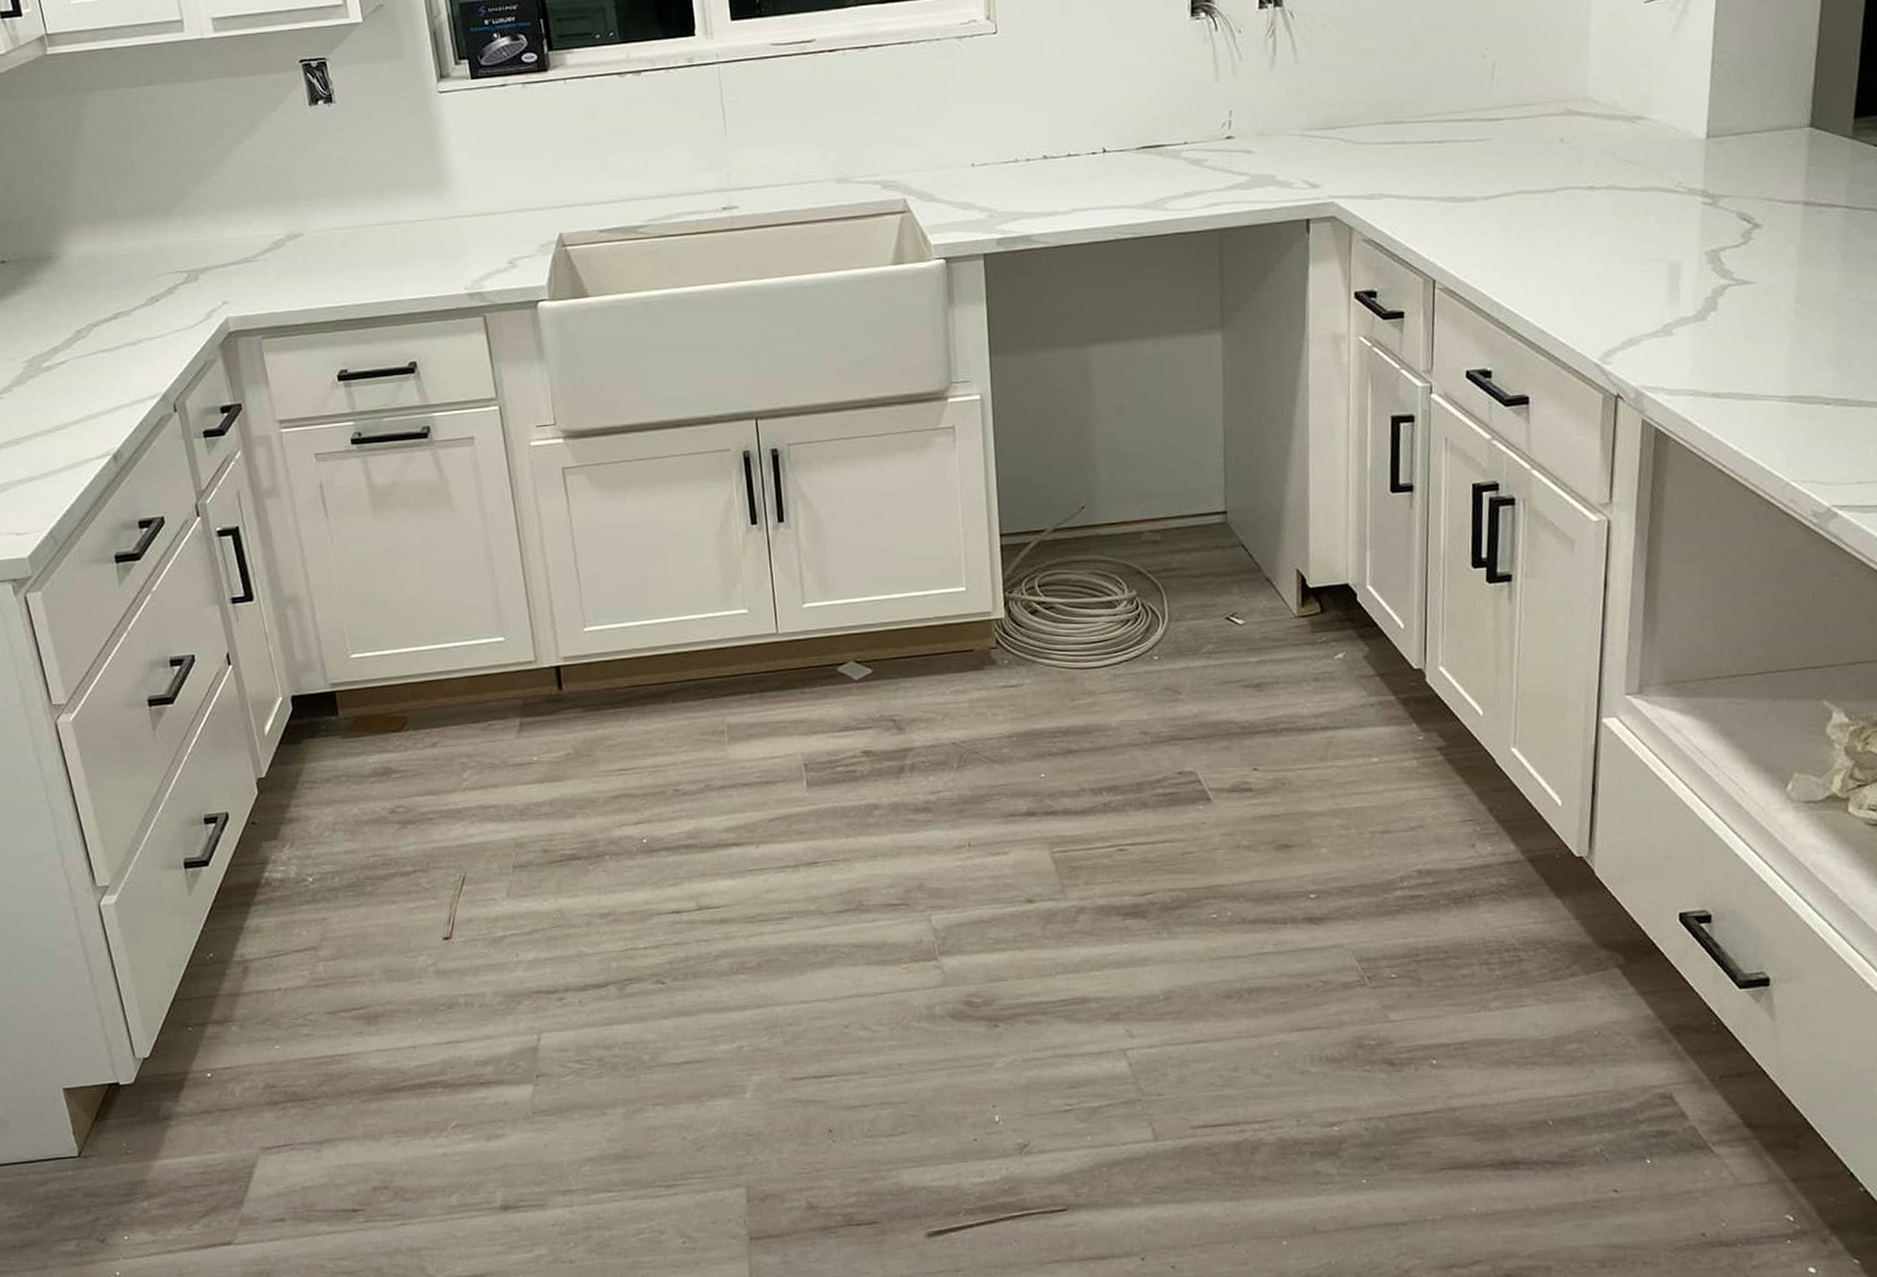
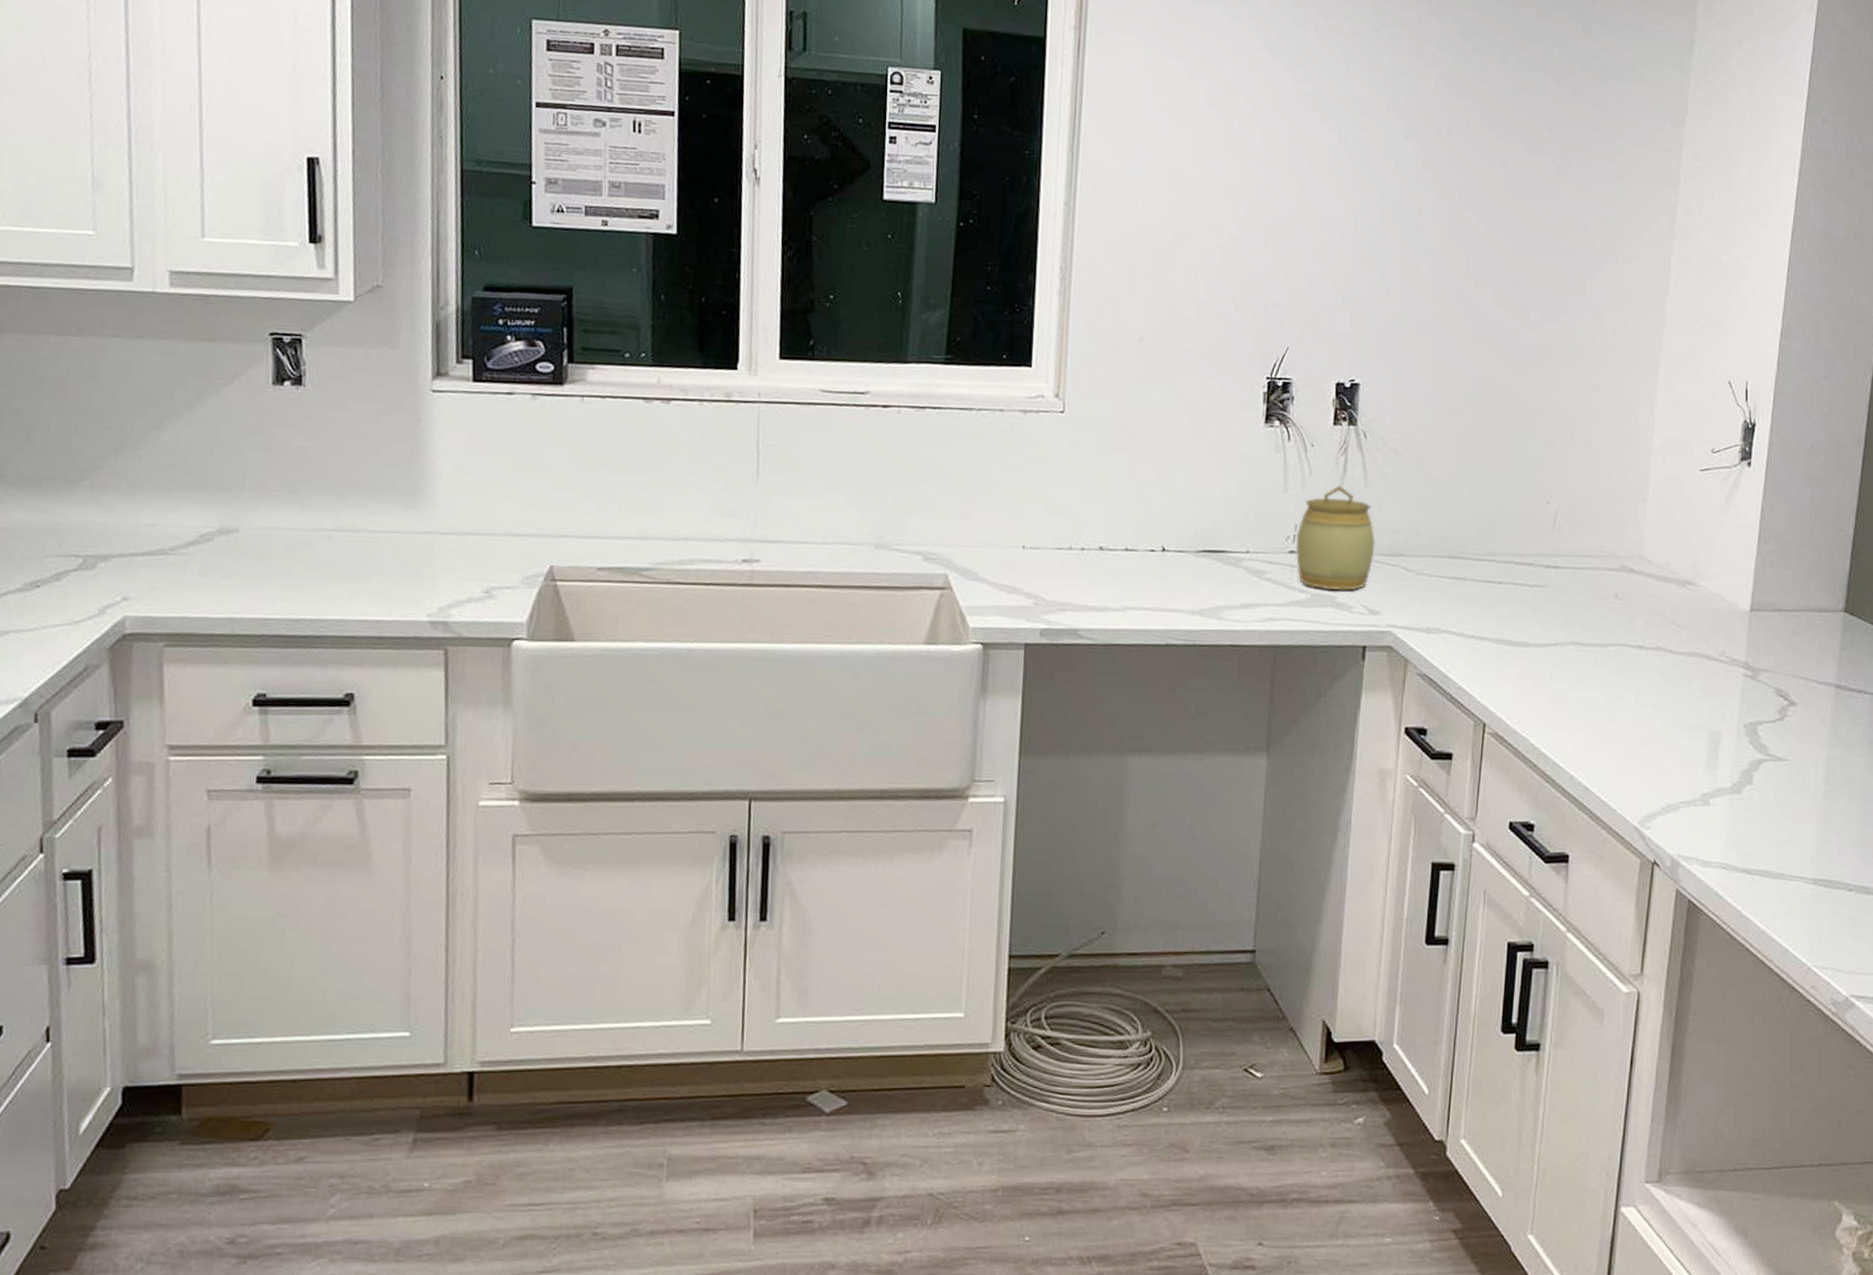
jar: none [1232,67,1311,170] -> present [1295,485,1375,591]

